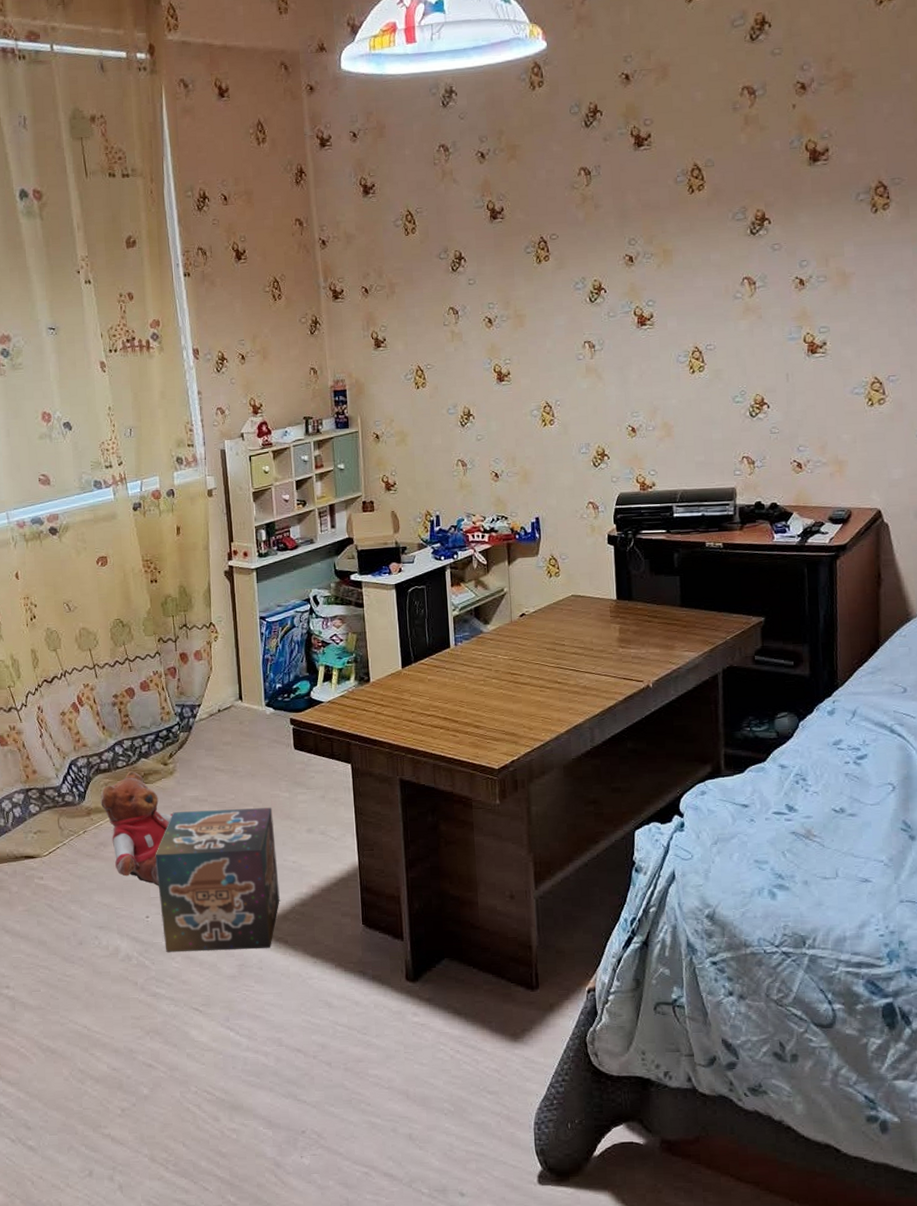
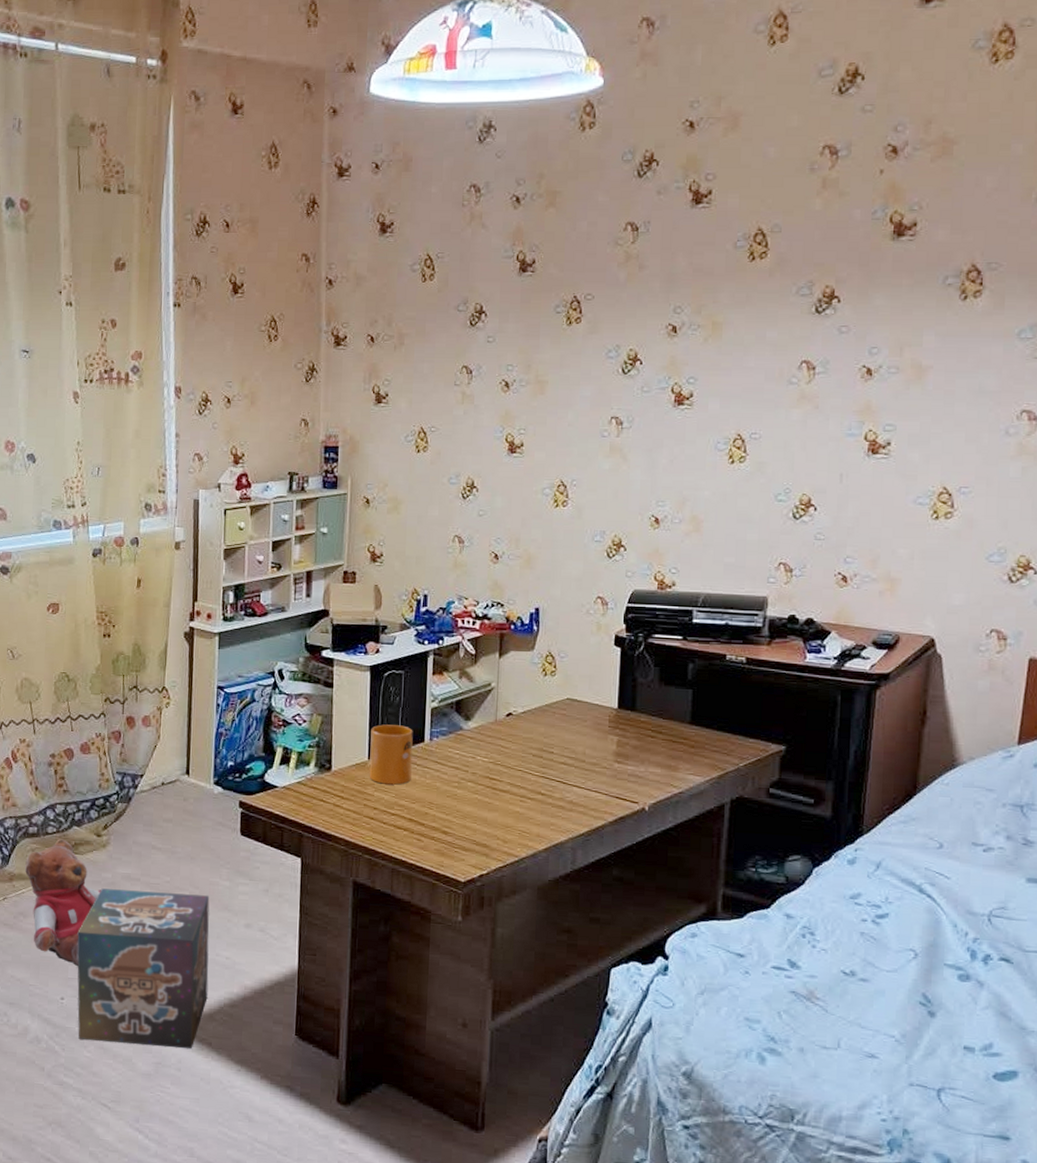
mug: none [401,635,442,689] -> present [369,724,413,785]

